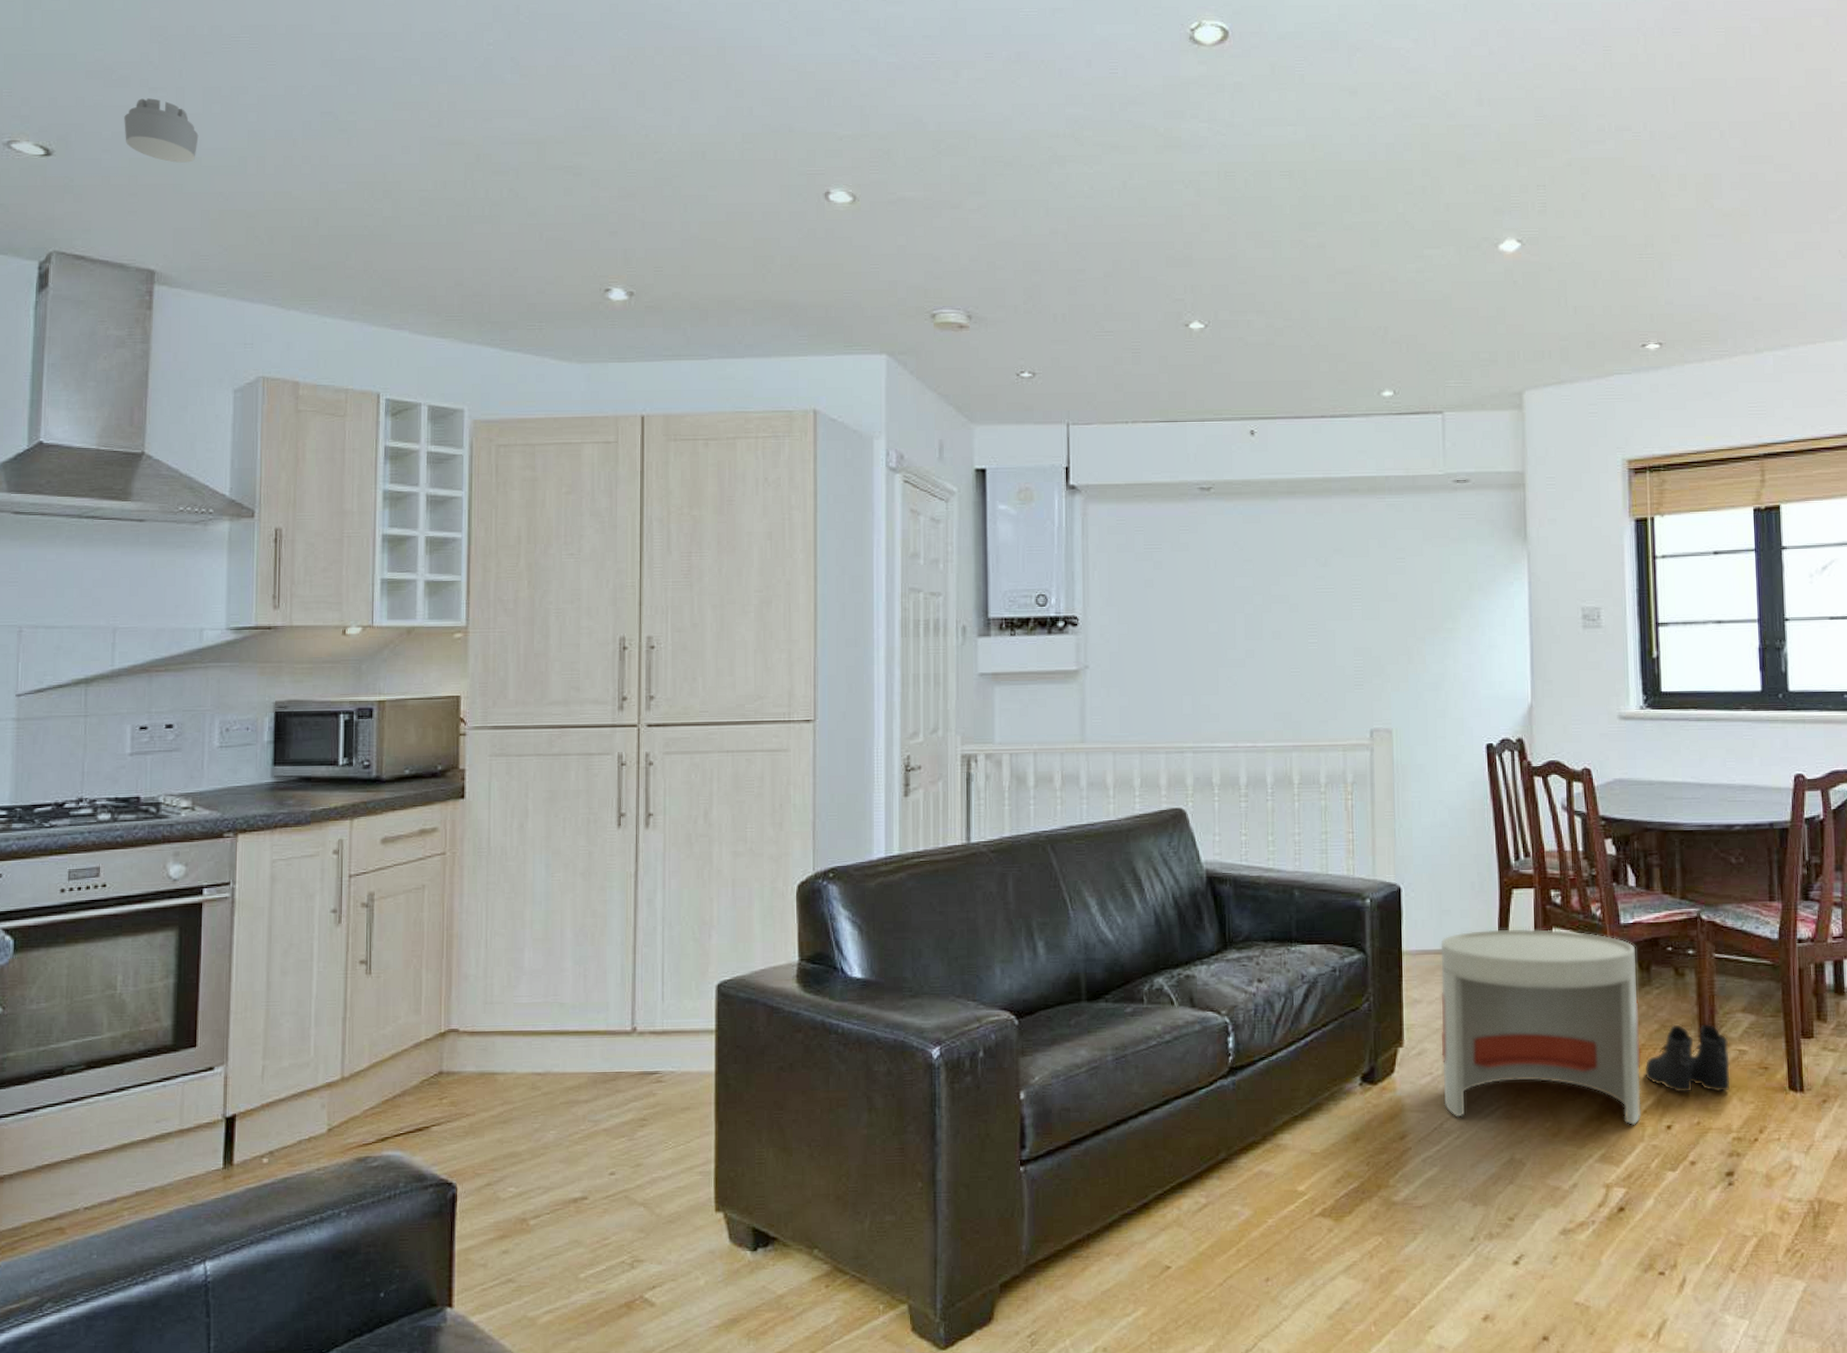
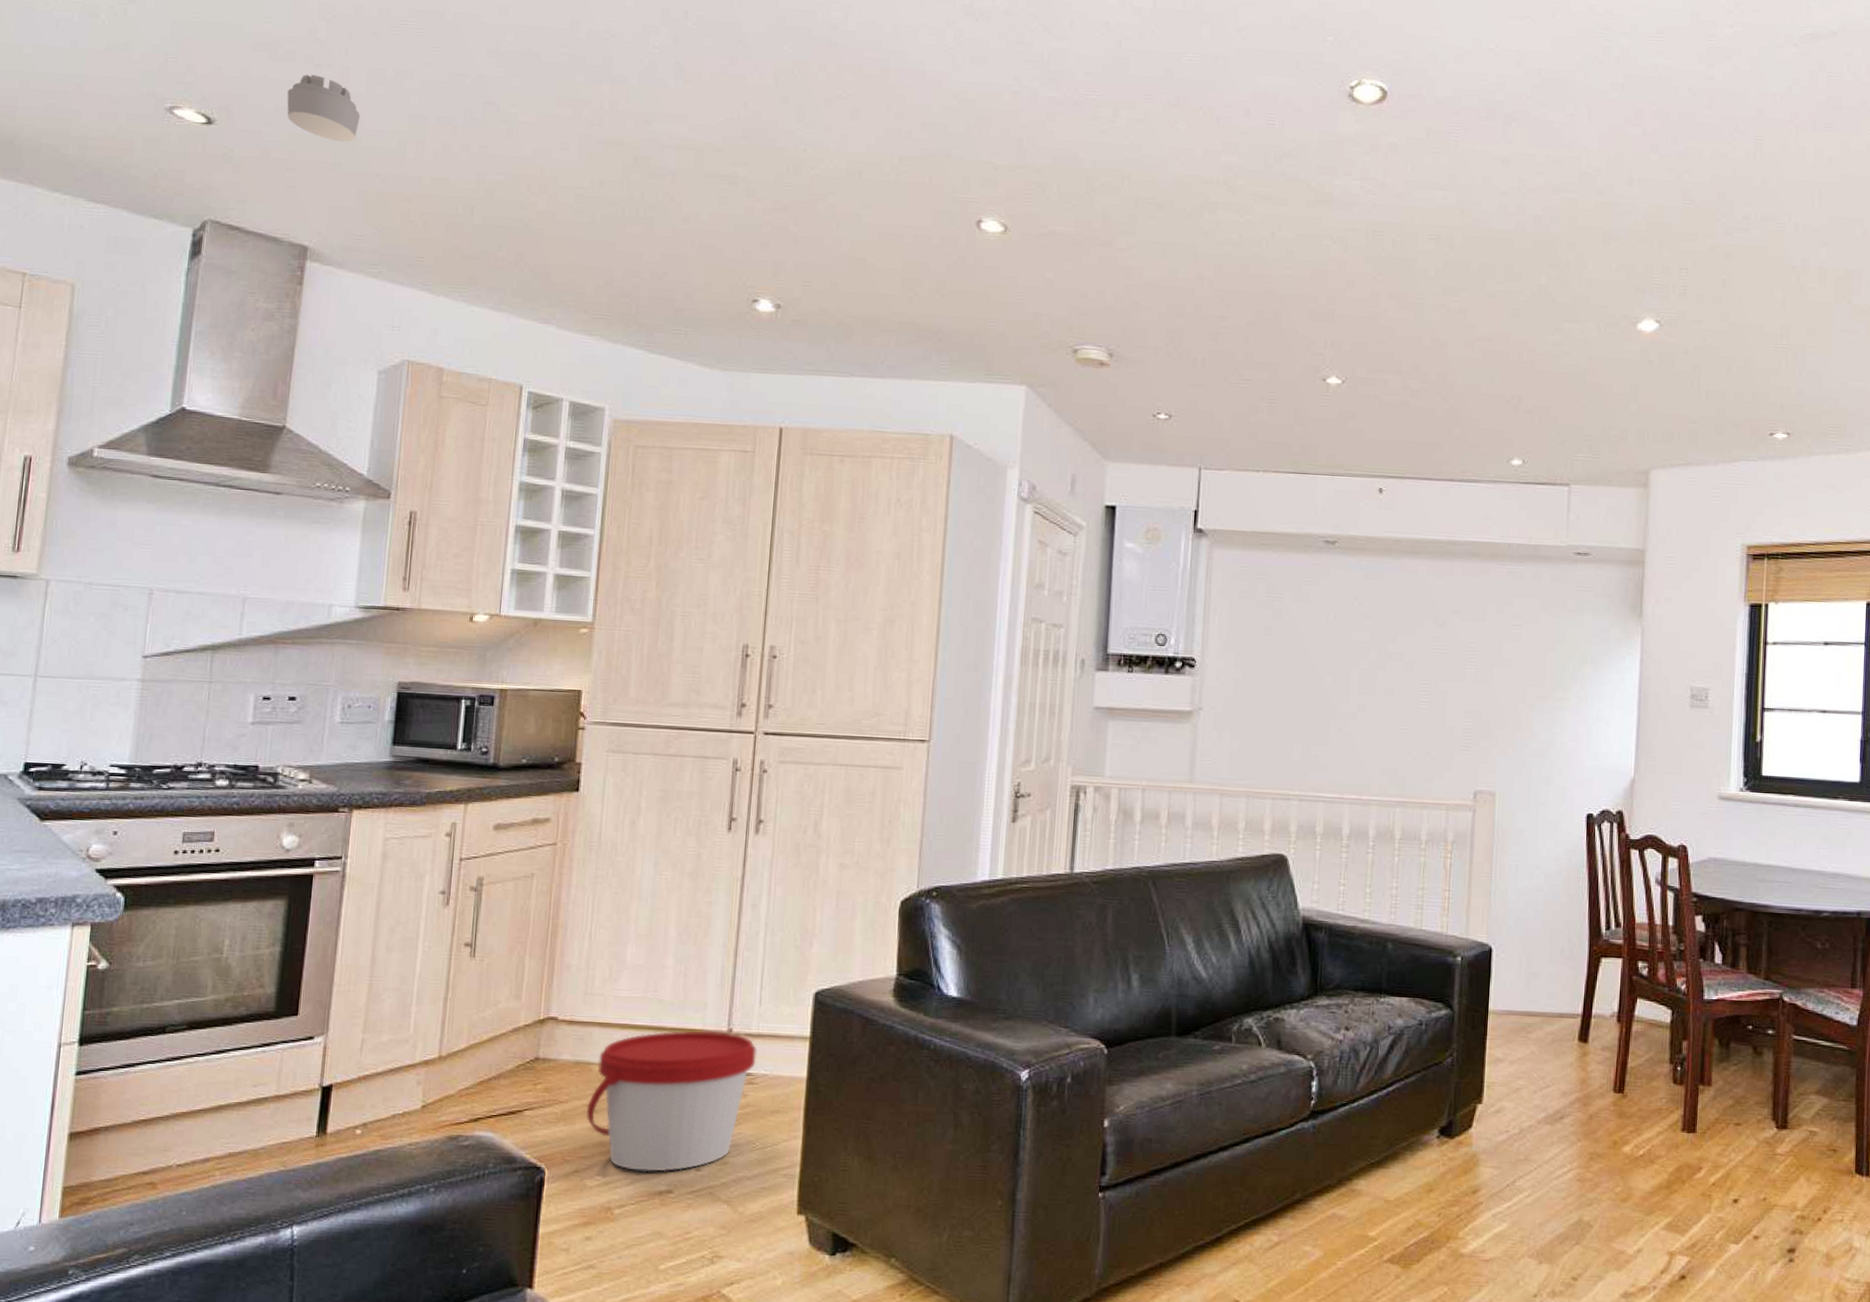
bucket: none [494,1031,662,1179] -> present [586,1030,757,1172]
side table: present [1440,928,1641,1126] -> none [1518,995,1717,1197]
boots: present [1644,1023,1730,1093] -> none [1716,1101,1800,1170]

